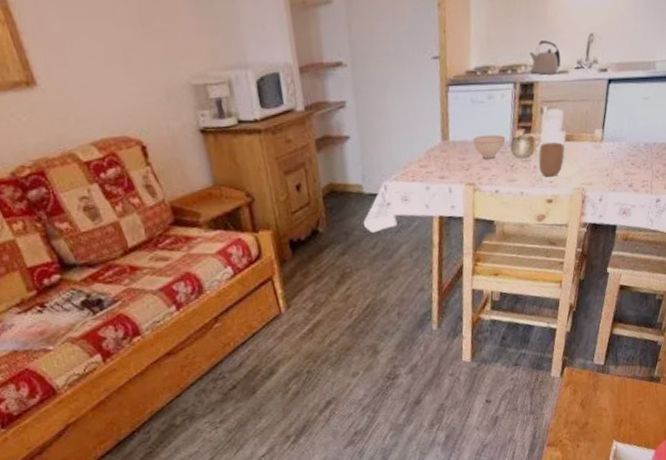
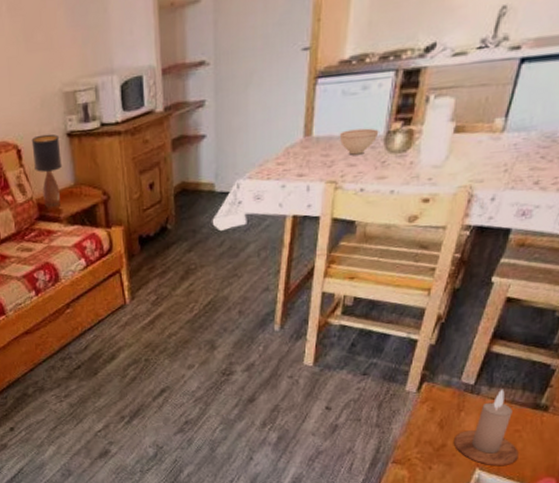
table lamp: none [158,129,199,214] -> present [31,134,62,210]
kettle: present [529,40,561,76] -> none [418,19,459,60]
cup: present [539,142,565,177] -> none [417,134,452,174]
candle: none [594,366,643,436] -> present [454,389,519,466]

